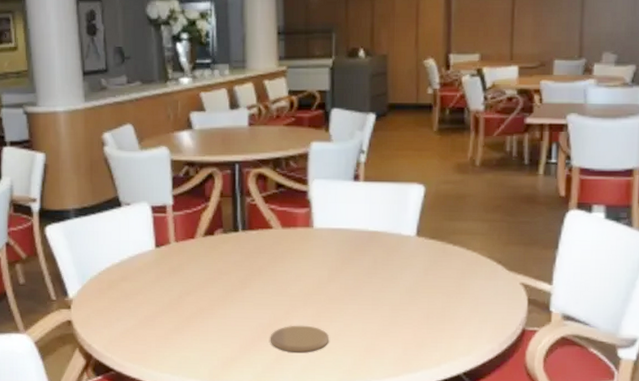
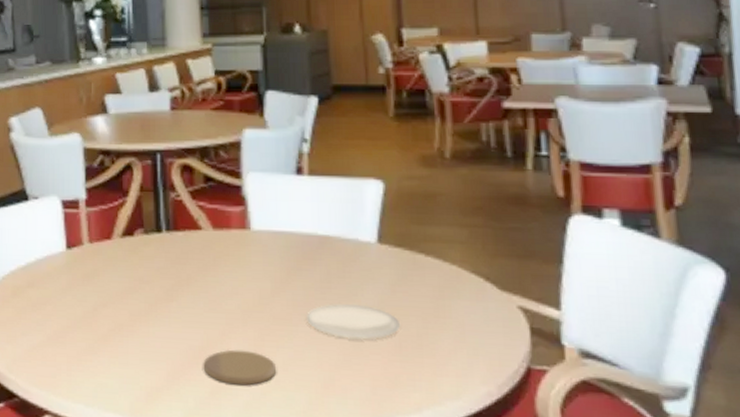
plate: none [355,285,430,313] -> present [305,303,401,341]

